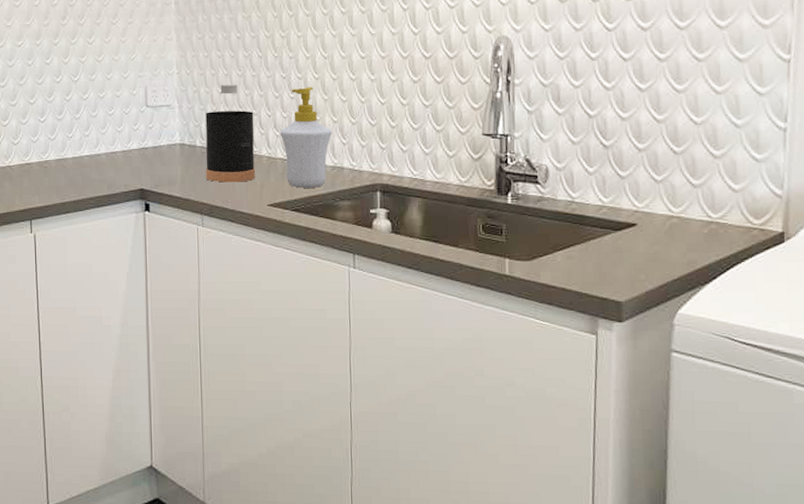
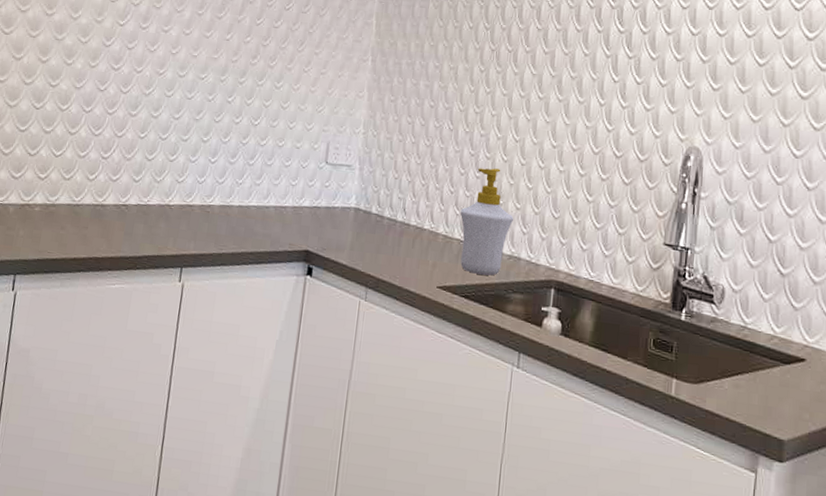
bottle: present [205,84,256,183] -> none [377,152,436,259]

